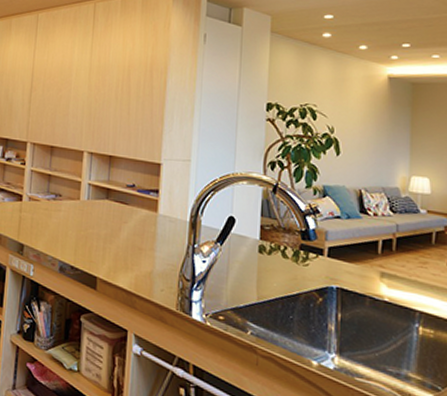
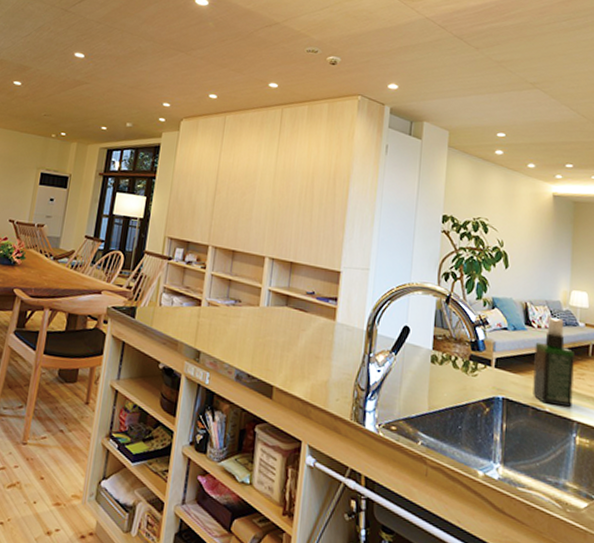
spray bottle: none [370,205,415,297] -> present [533,318,574,407]

